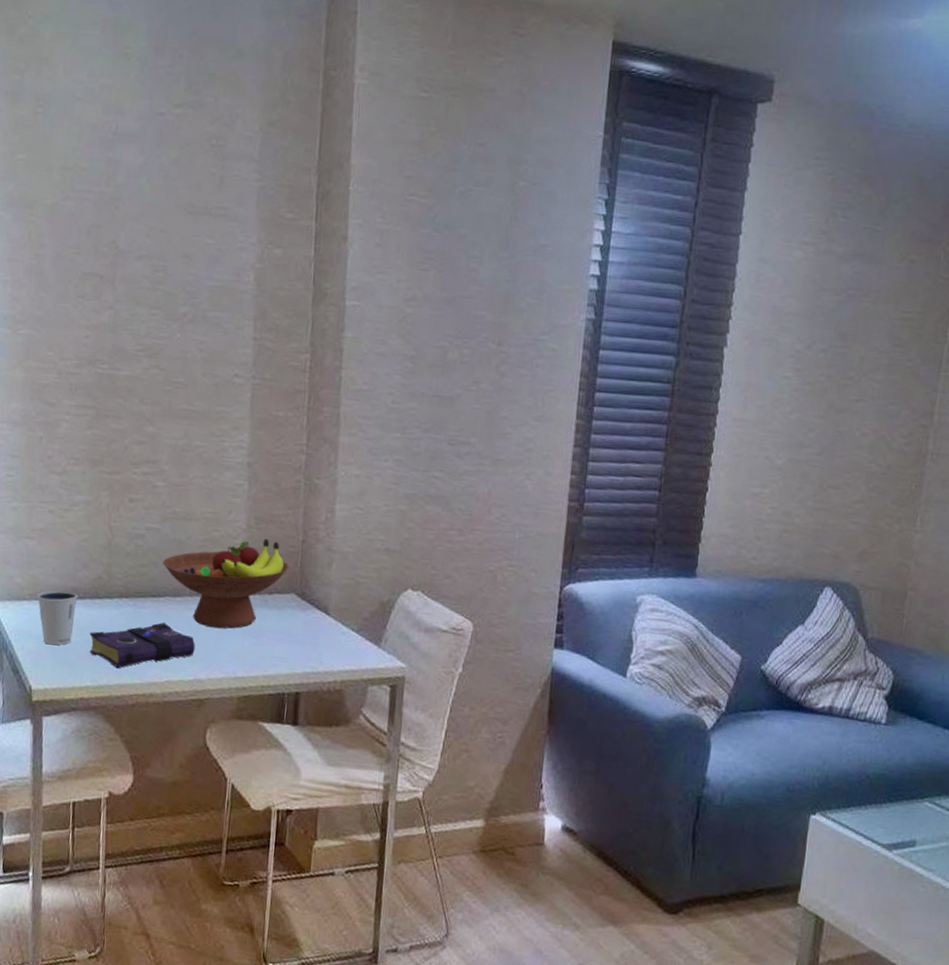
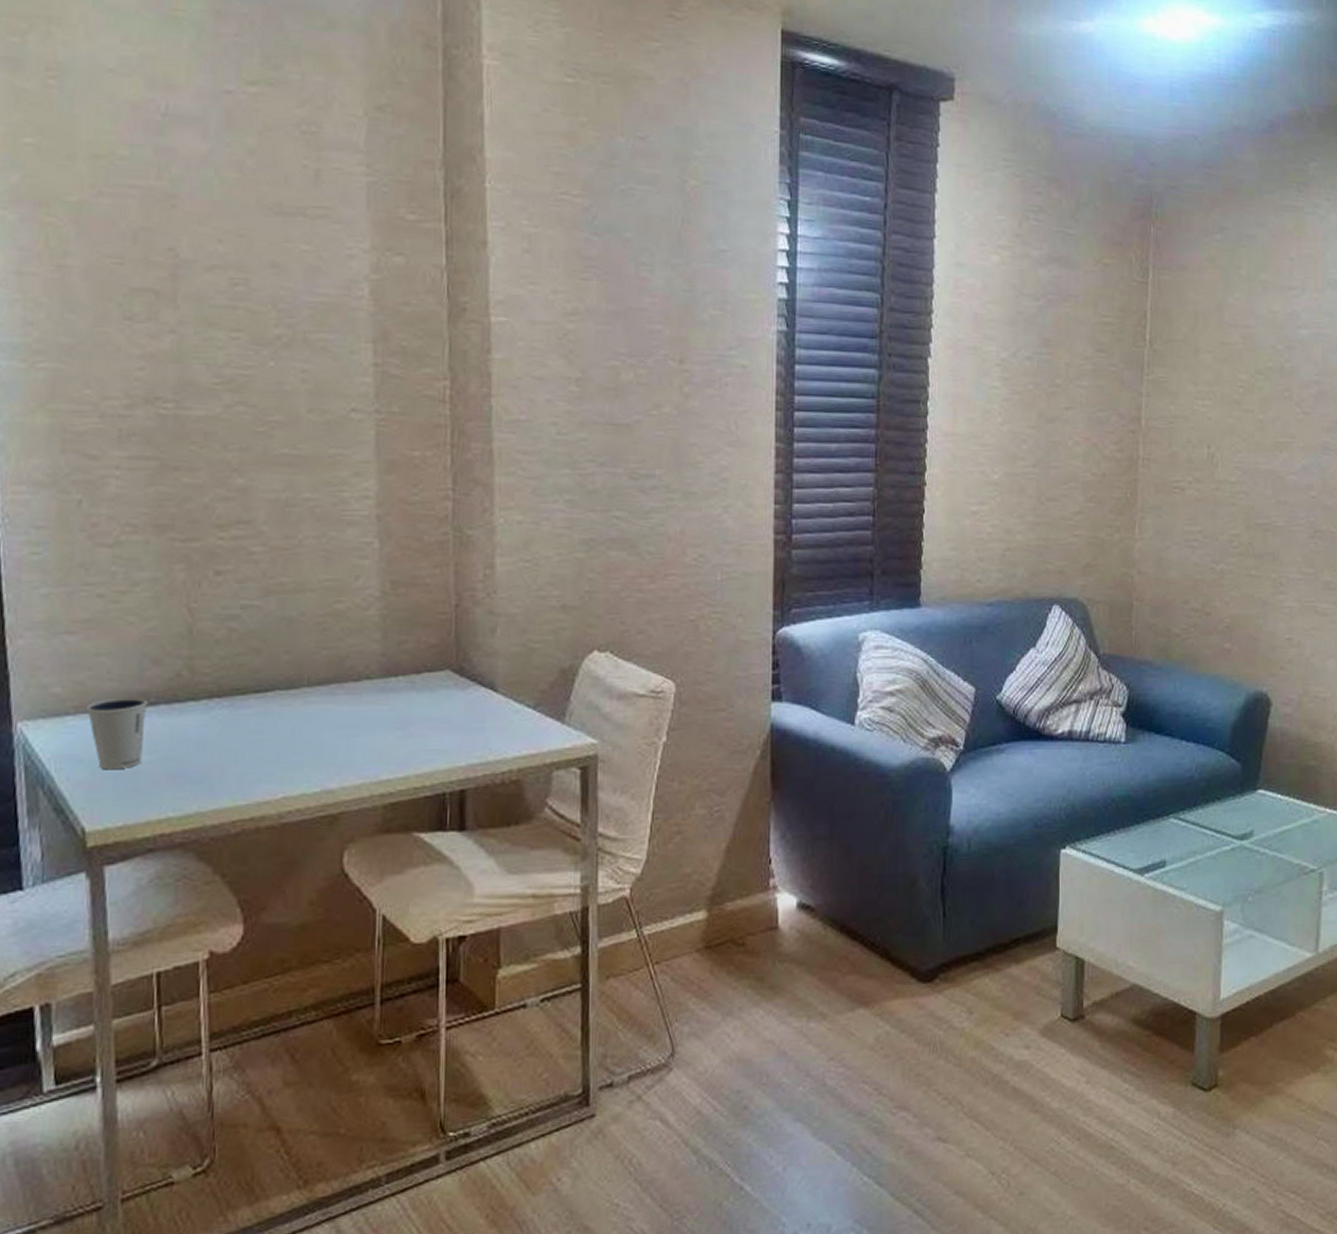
book: present [89,622,195,668] -> none [168,724,321,788]
fruit bowl: present [163,538,290,629] -> none [268,606,441,722]

